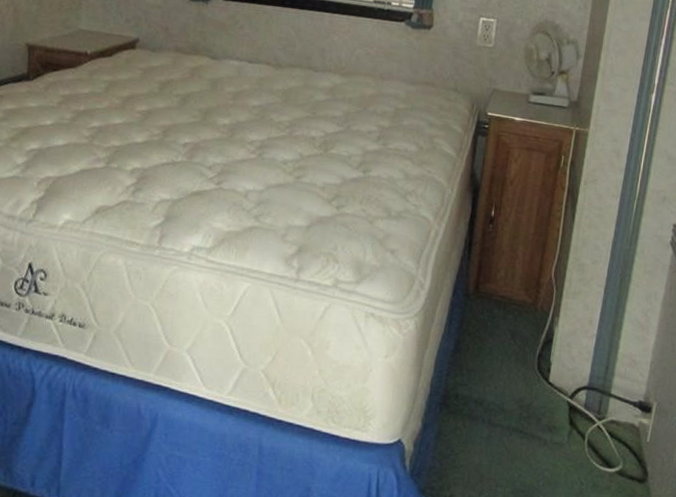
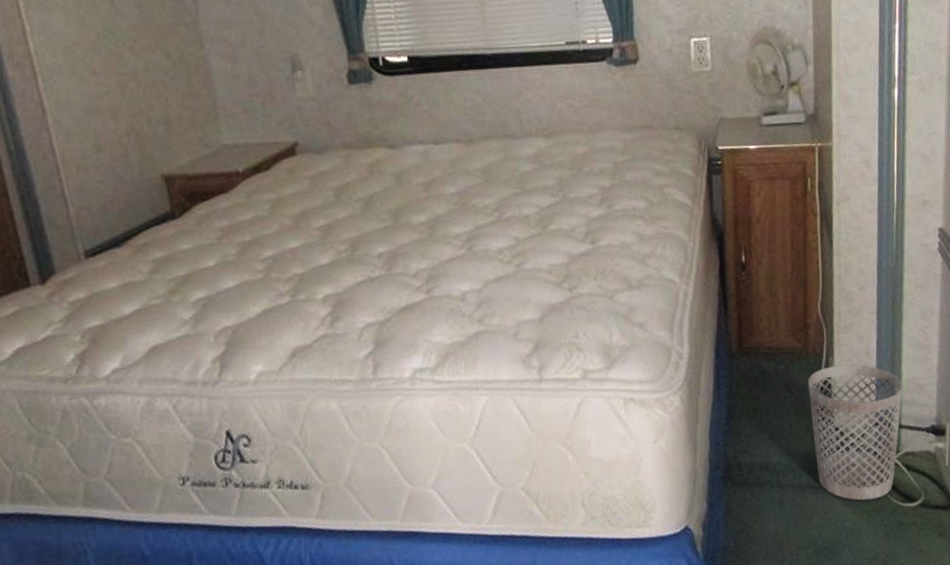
wastebasket: none [526,325,619,457] -> present [807,364,903,501]

